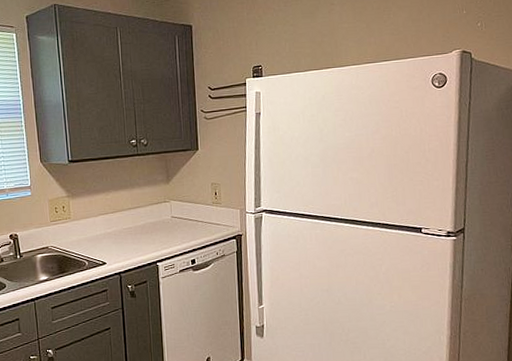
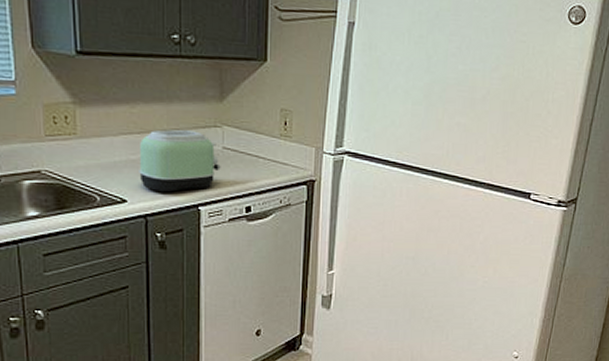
toaster: none [113,207,171,255] -> present [139,129,221,193]

